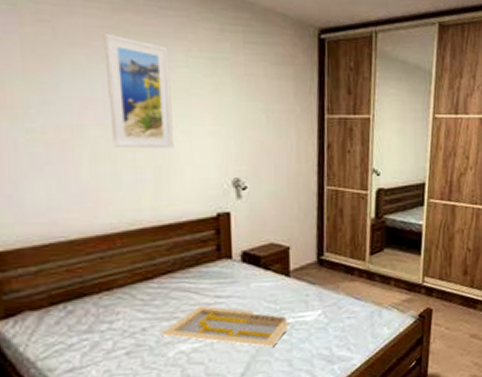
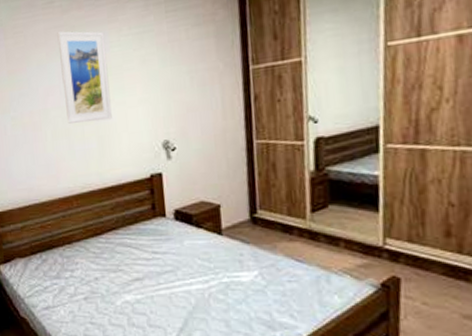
serving tray: present [160,305,291,347] -> none [109,260,226,305]

